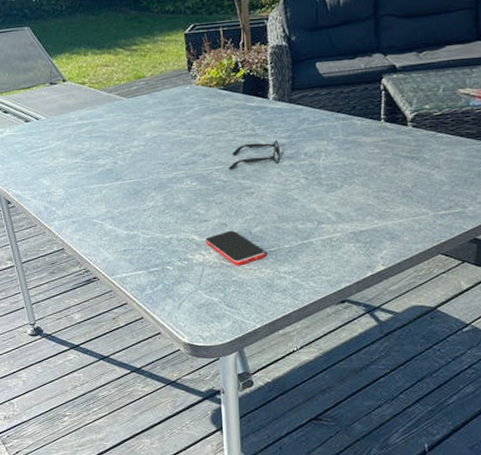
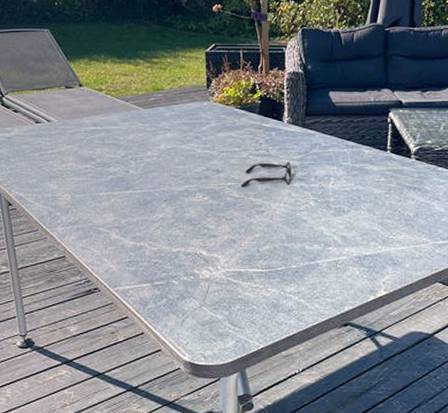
smartphone: present [205,230,265,266] -> none [213,247,272,284]

